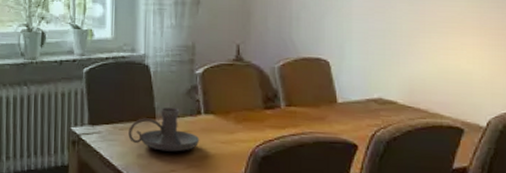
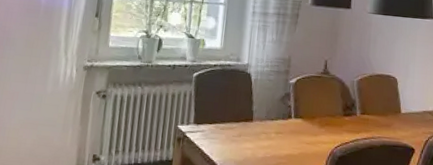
candle holder: present [128,107,200,152] -> none [228,110,289,151]

